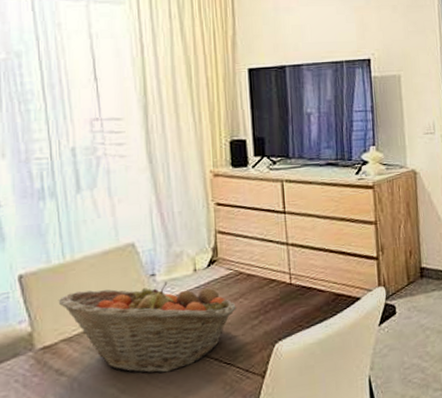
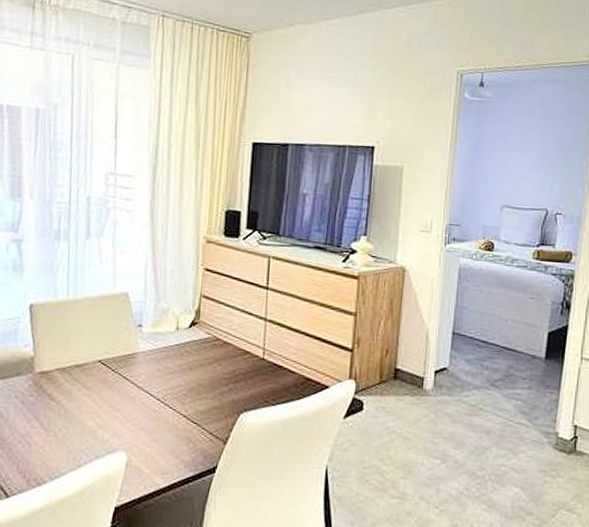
fruit basket: present [58,282,236,374] -> none [58,328,210,419]

